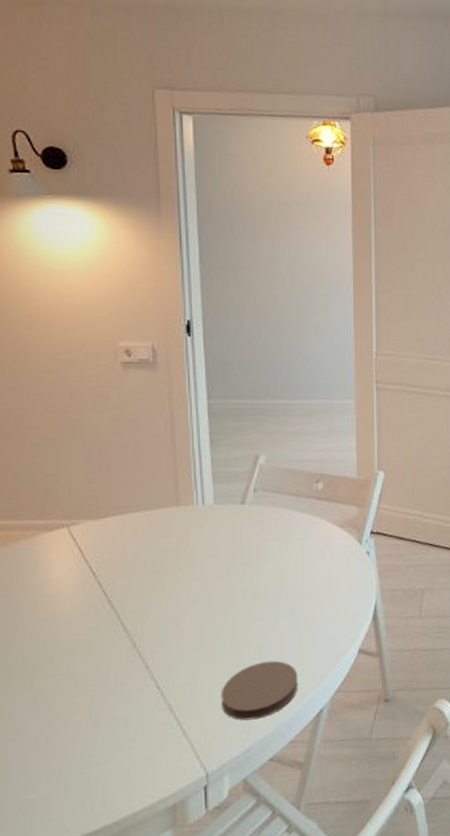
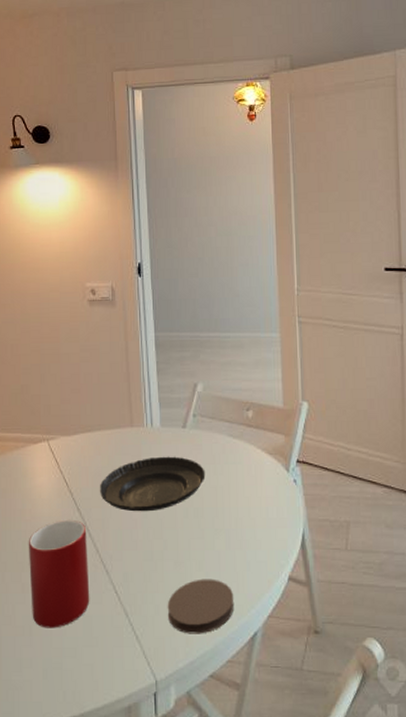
cup: none [42,613,125,737] -> present [28,519,90,628]
tart tin: none [138,535,267,599] -> present [100,456,206,512]

